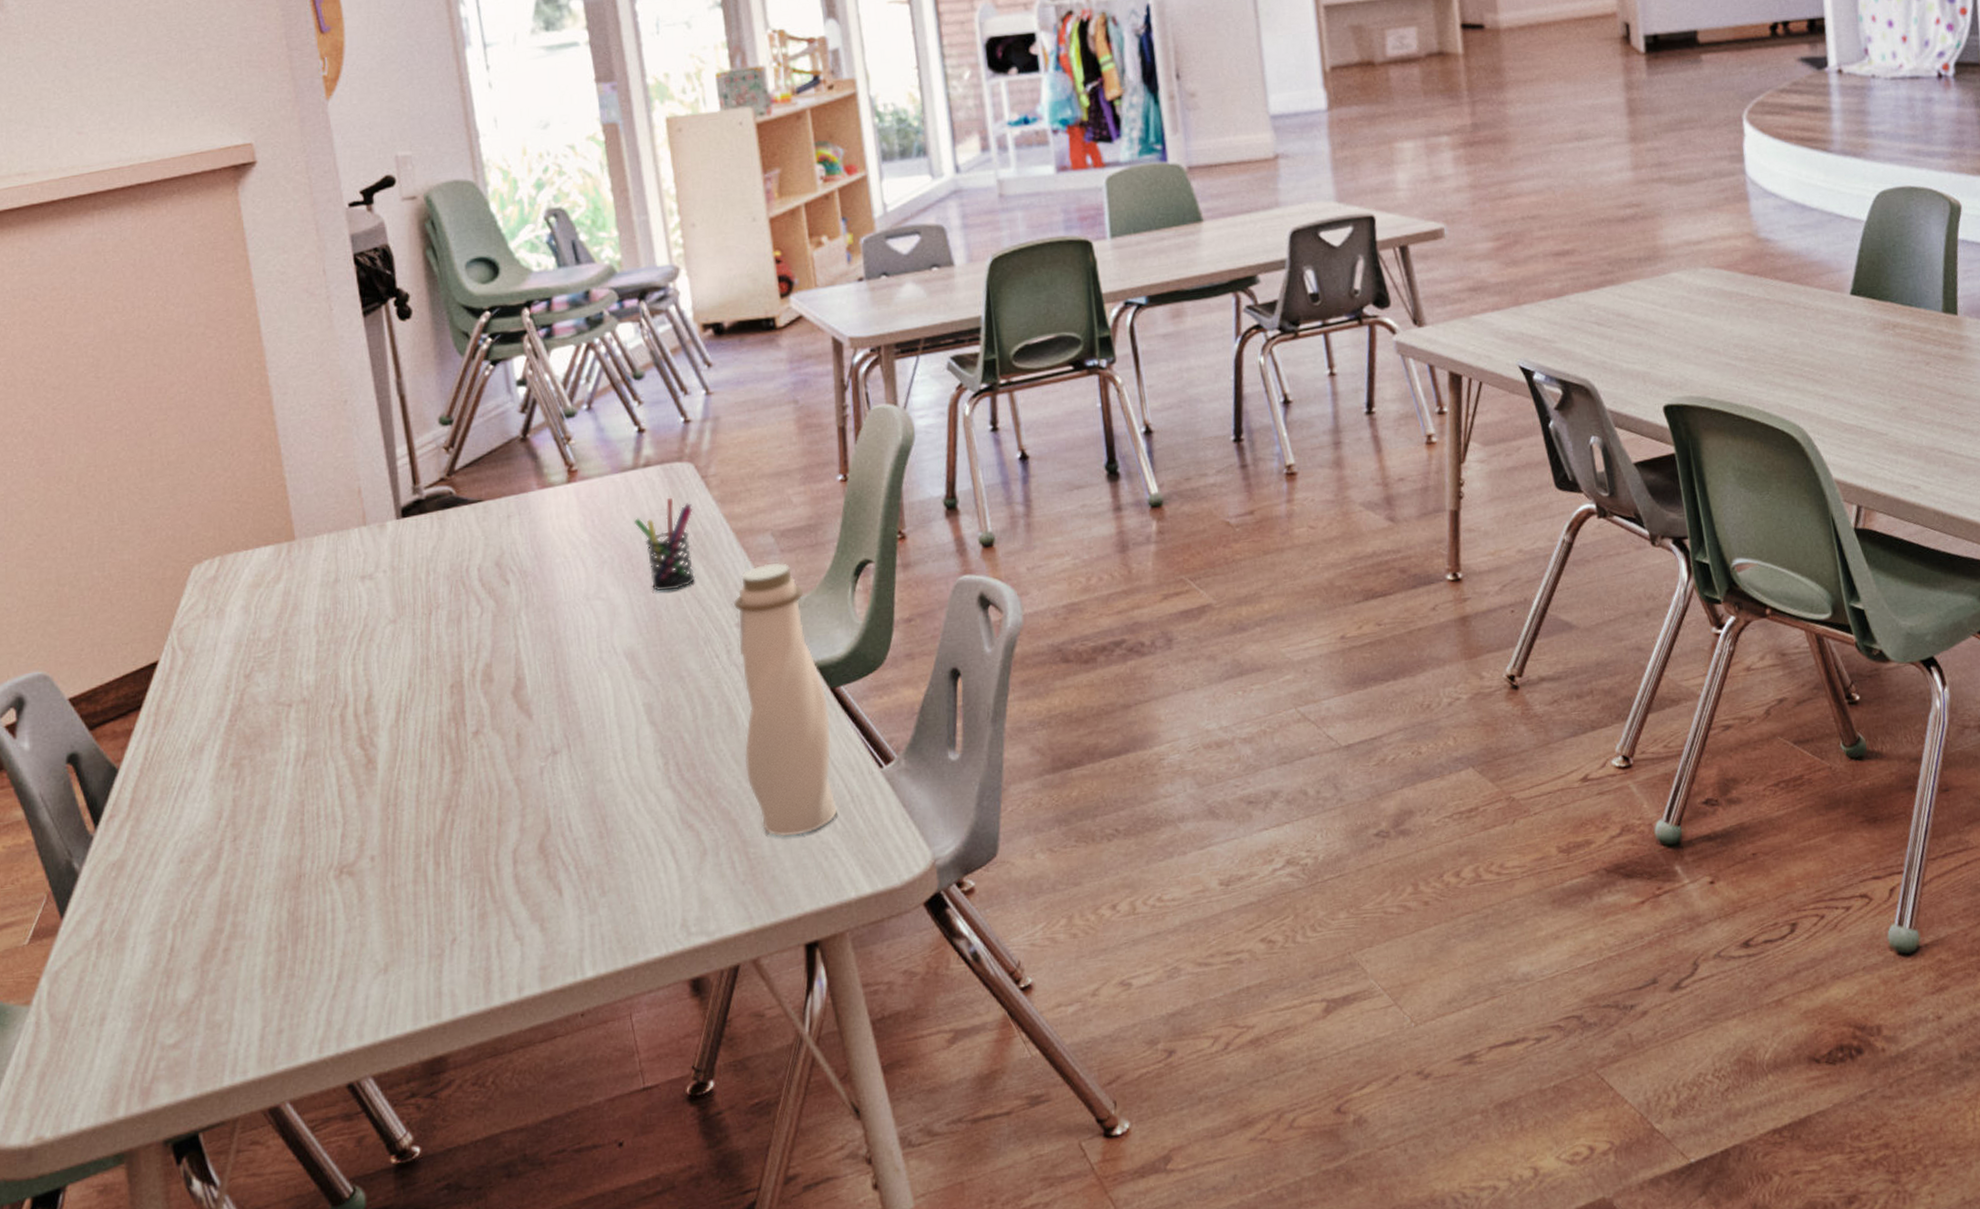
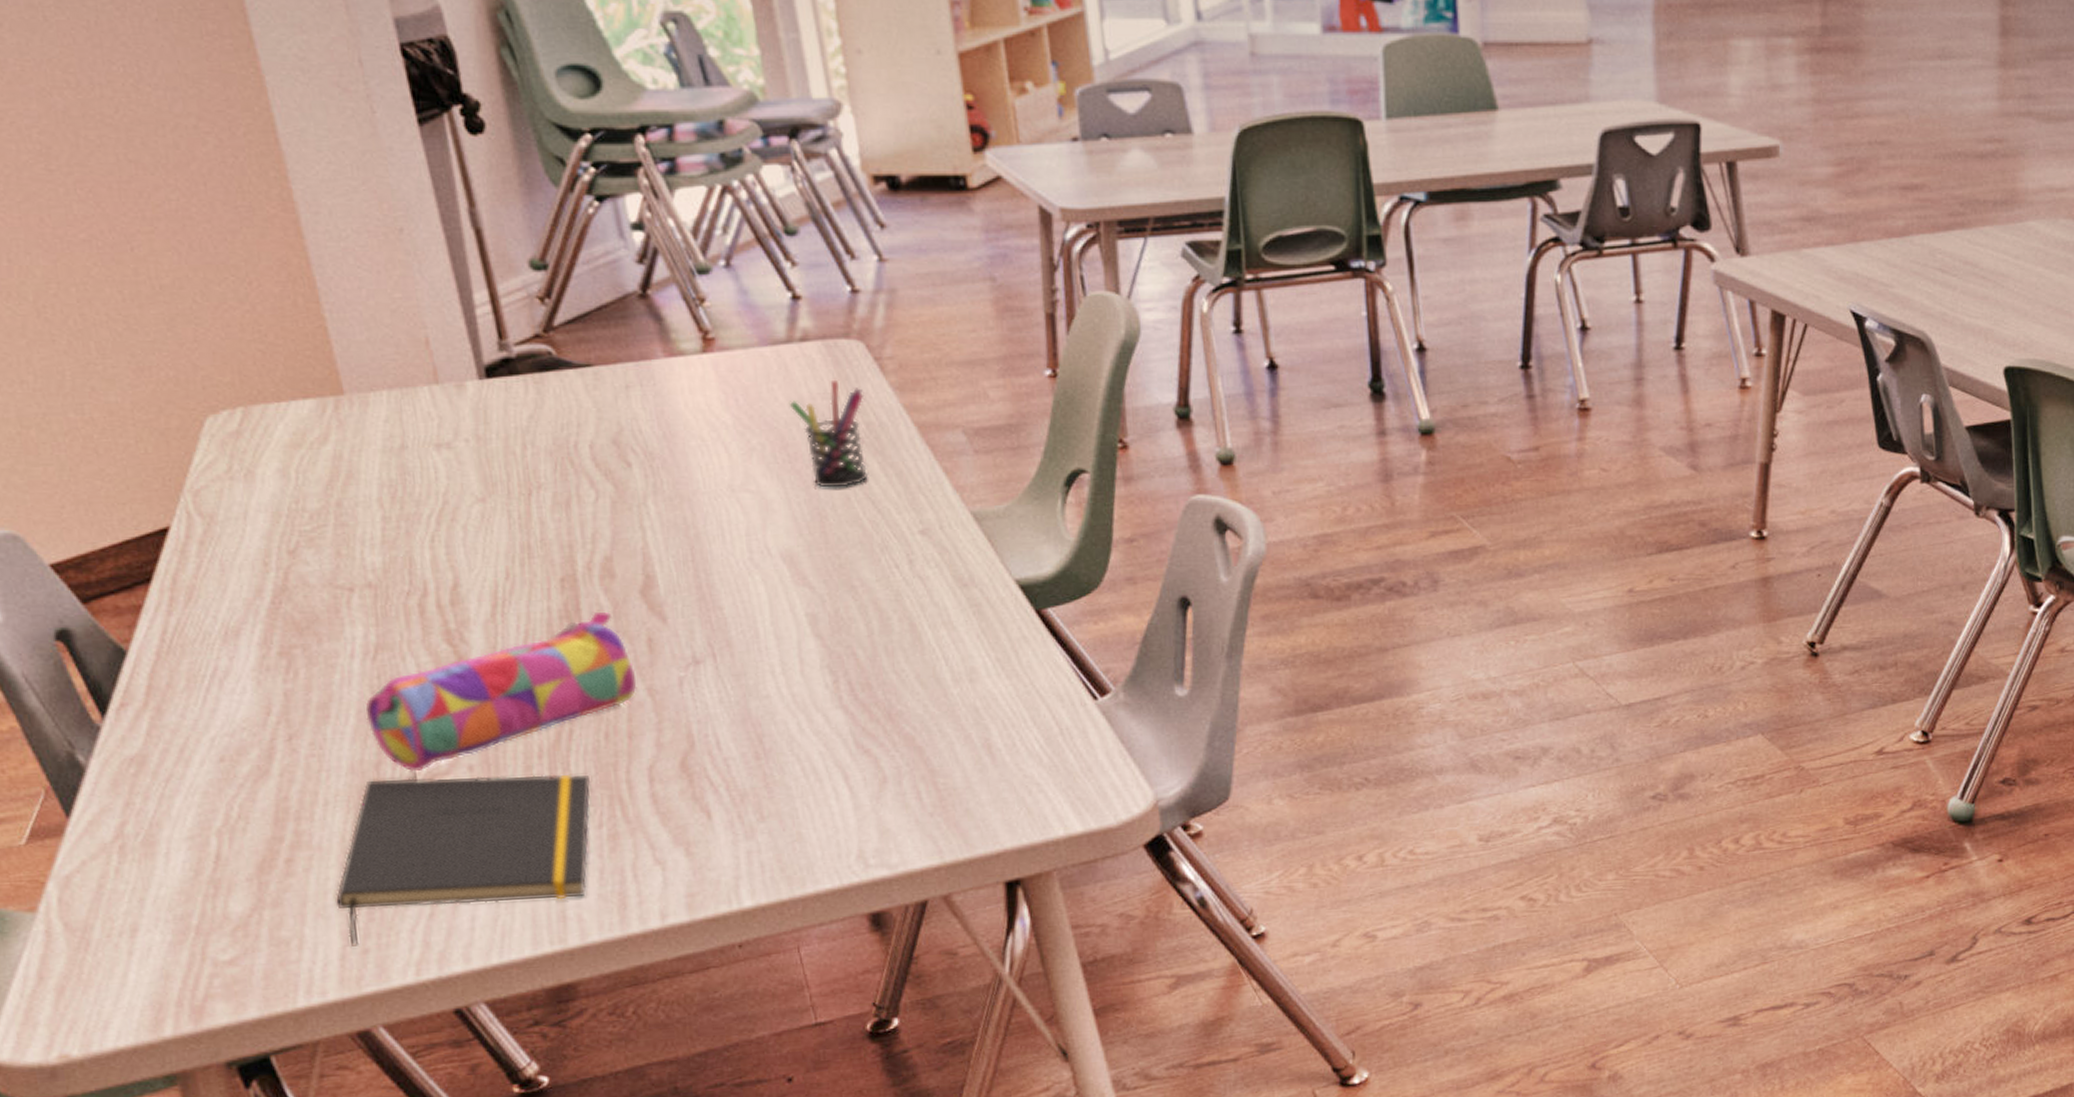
notepad: none [260,859,467,1028] -> present [335,774,591,947]
pencil case: none [294,712,507,865] -> present [365,611,638,772]
water bottle: present [733,562,838,837] -> none [915,464,1044,768]

